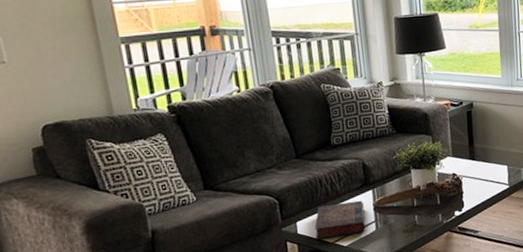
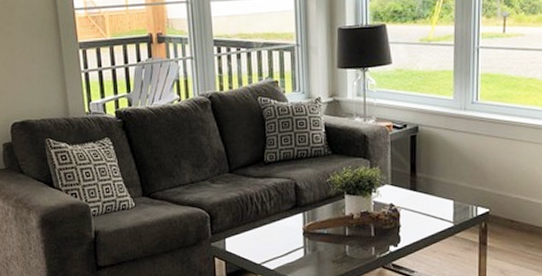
book: present [314,200,366,239] -> none [243,223,294,259]

